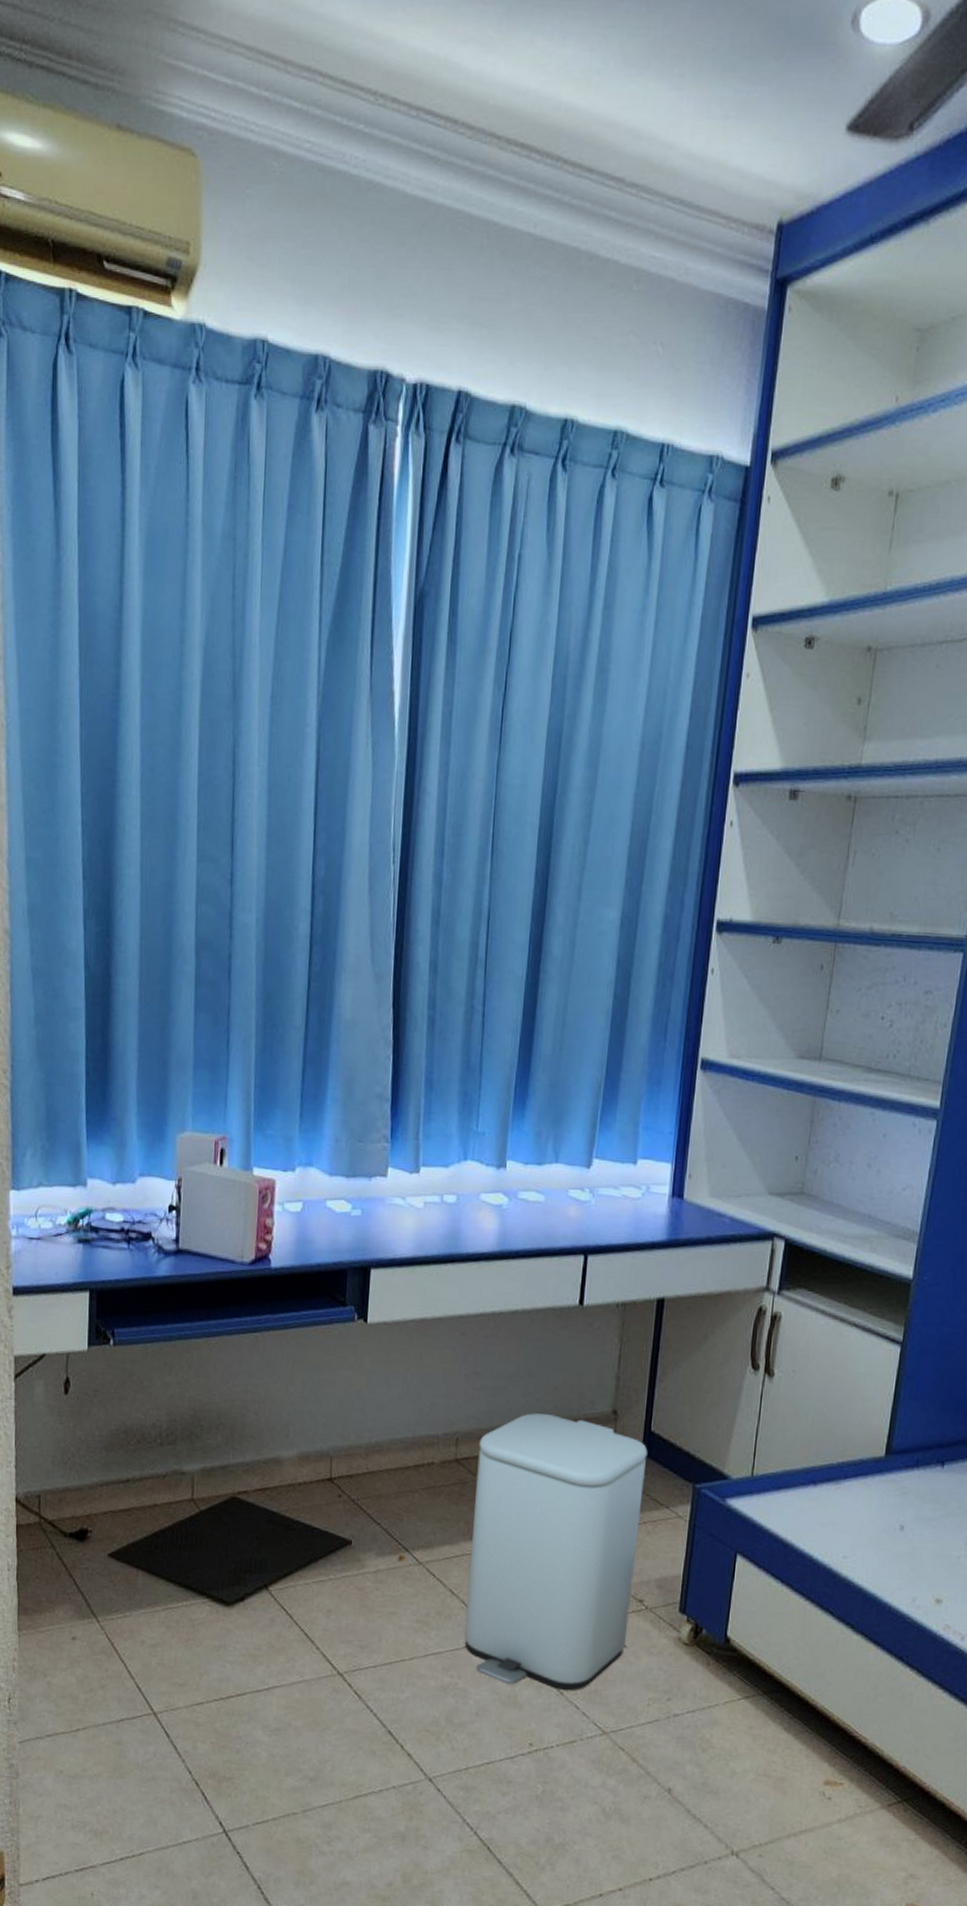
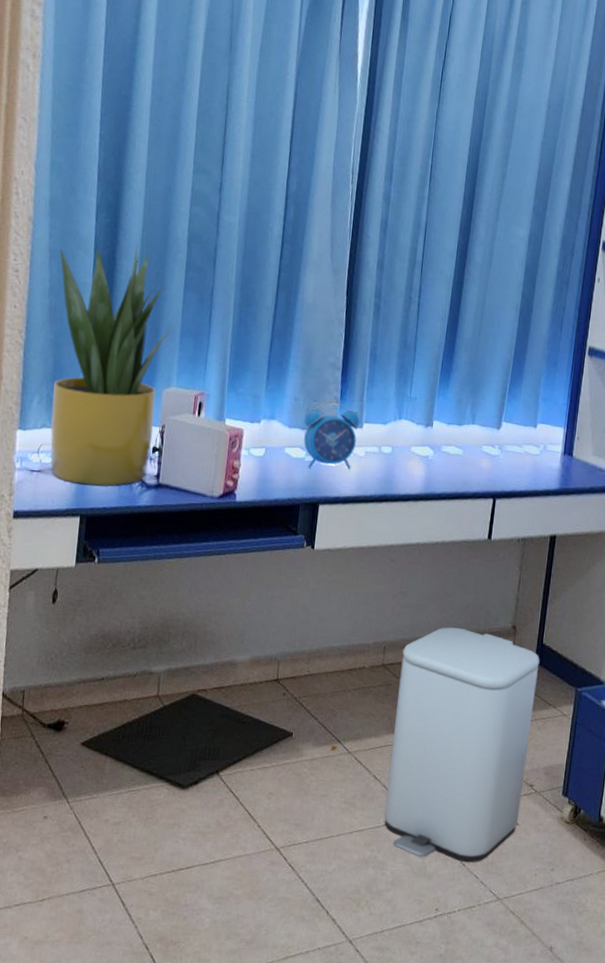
planter: none [44,955,191,1254] -> present [50,243,179,486]
alarm clock: none [347,1139,417,1225] -> present [304,399,360,470]

